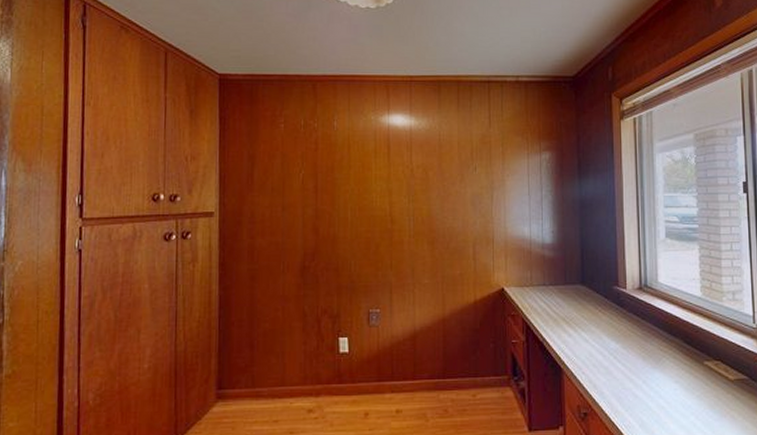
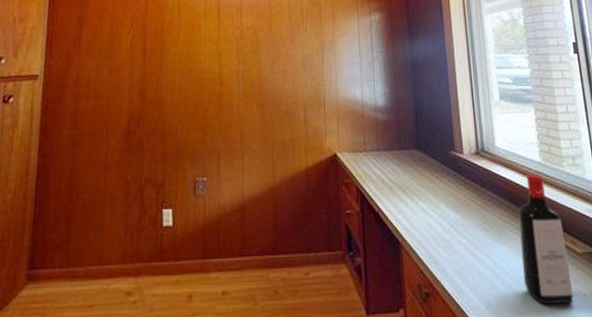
liquor bottle: none [676,307,722,424] -> present [518,173,574,304]

